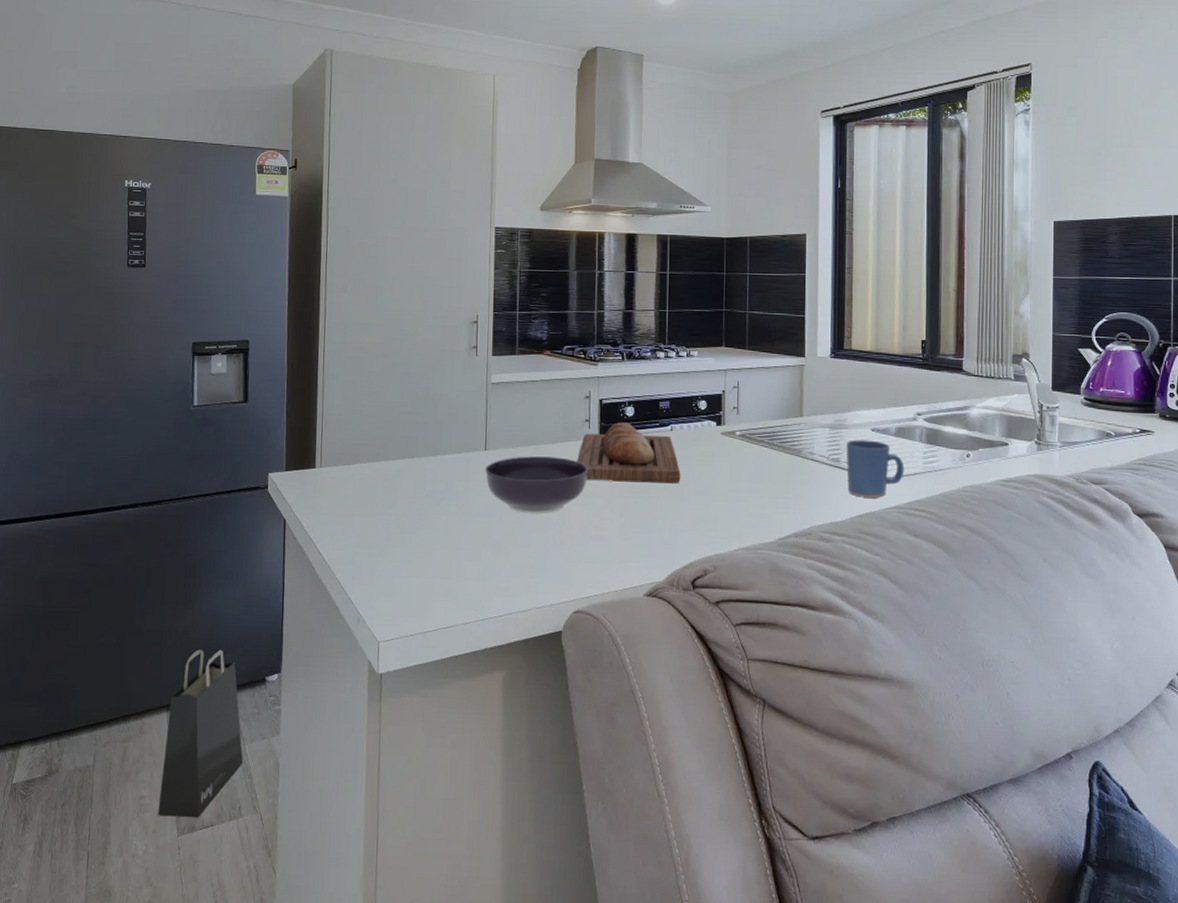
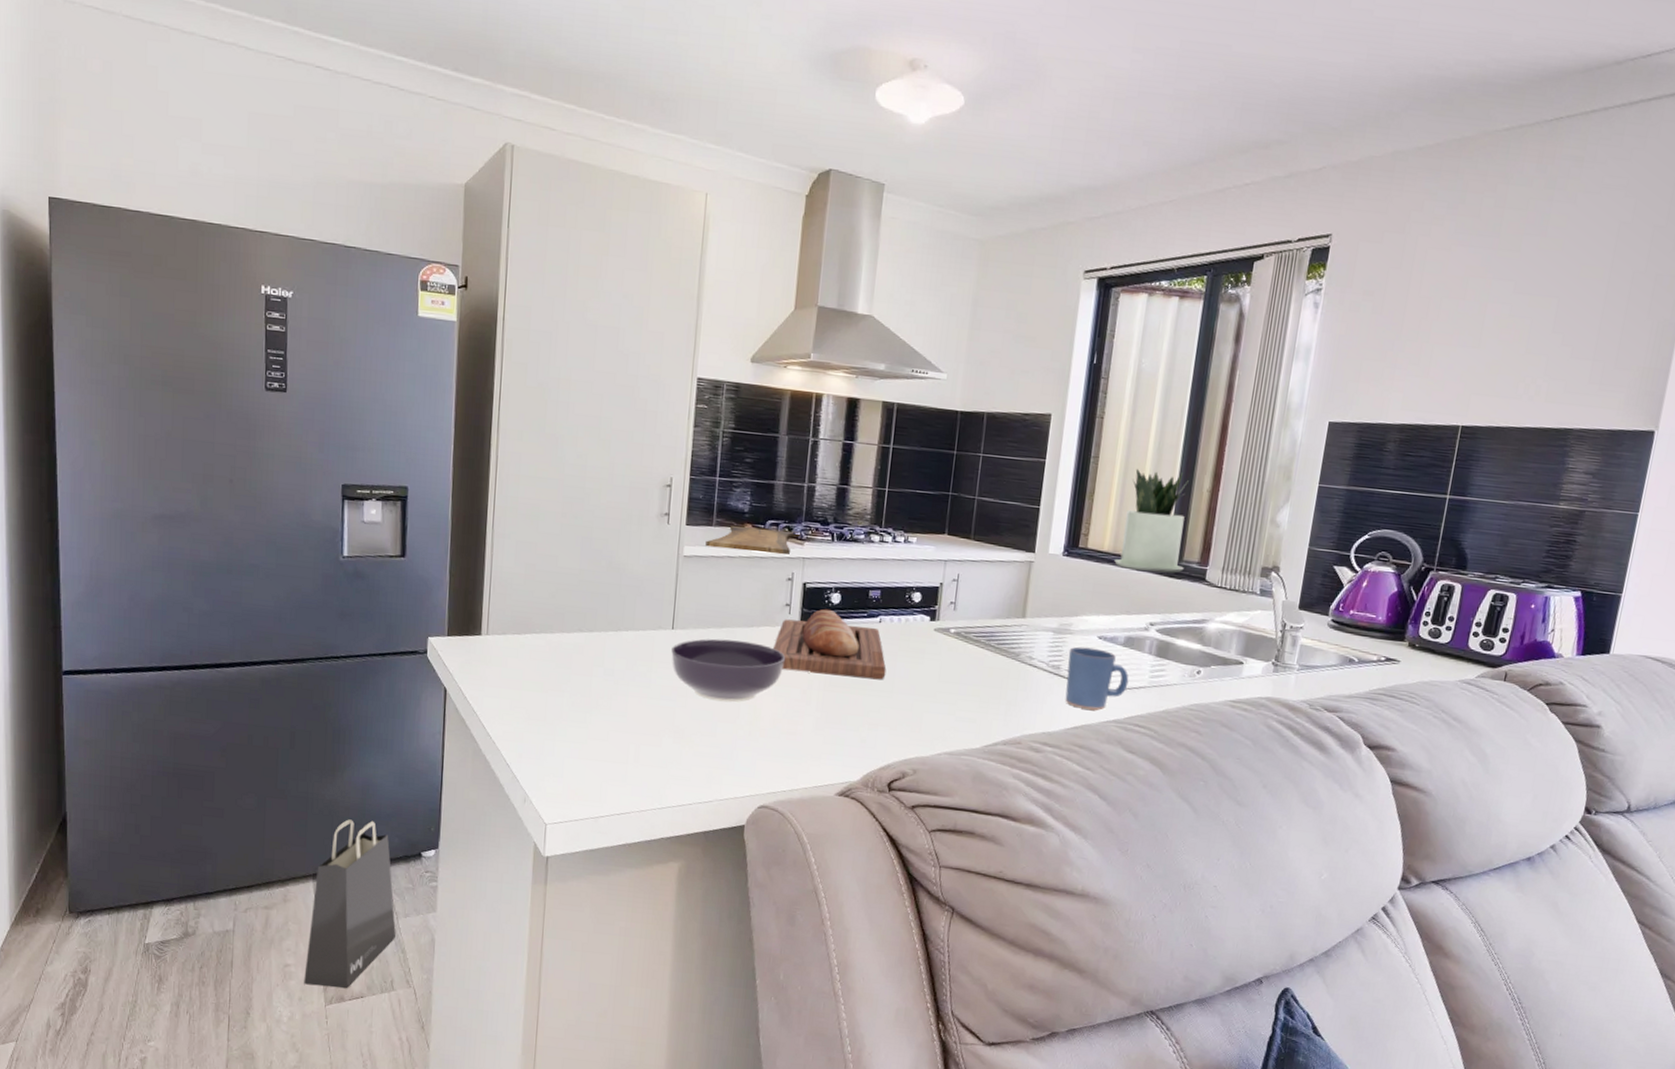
cutting board: none [510,352,595,376] -> present [705,525,801,556]
planter: none [878,276,942,367] -> present [1114,469,1189,574]

